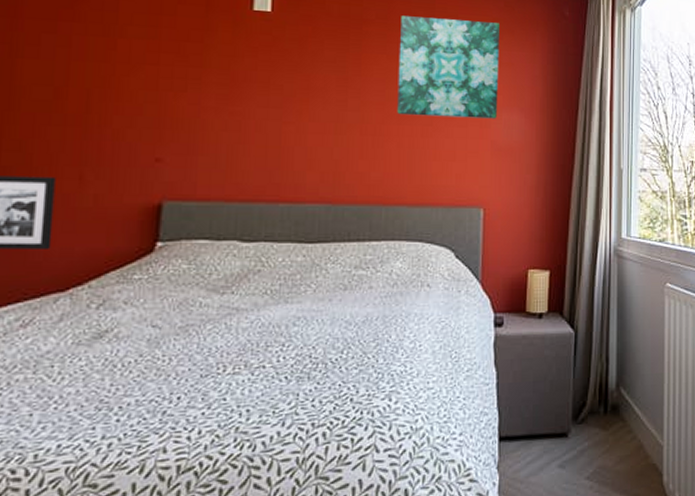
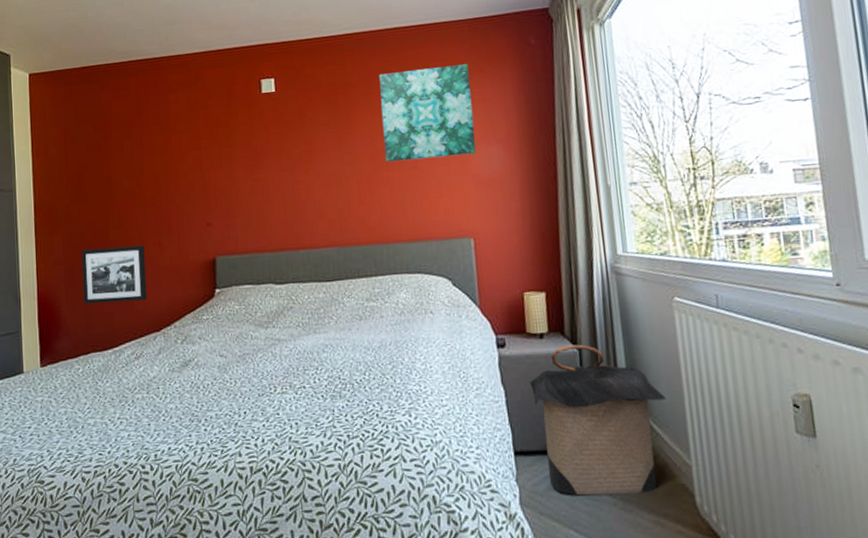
laundry hamper: none [523,325,648,481] -> present [529,344,666,496]

